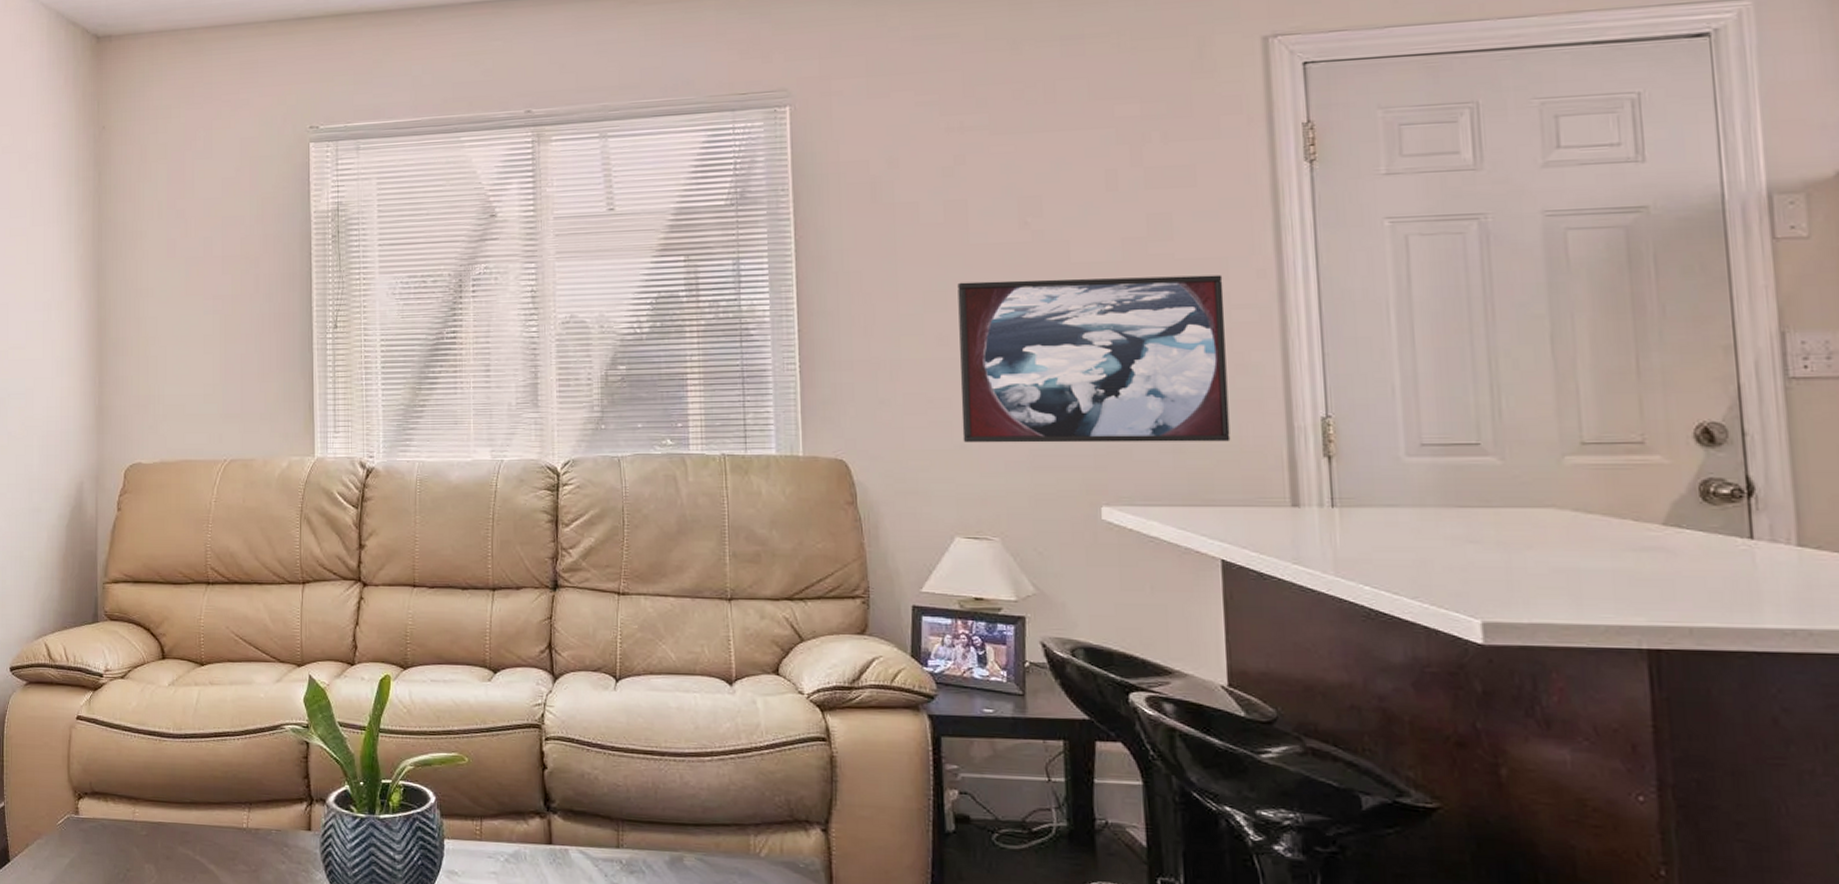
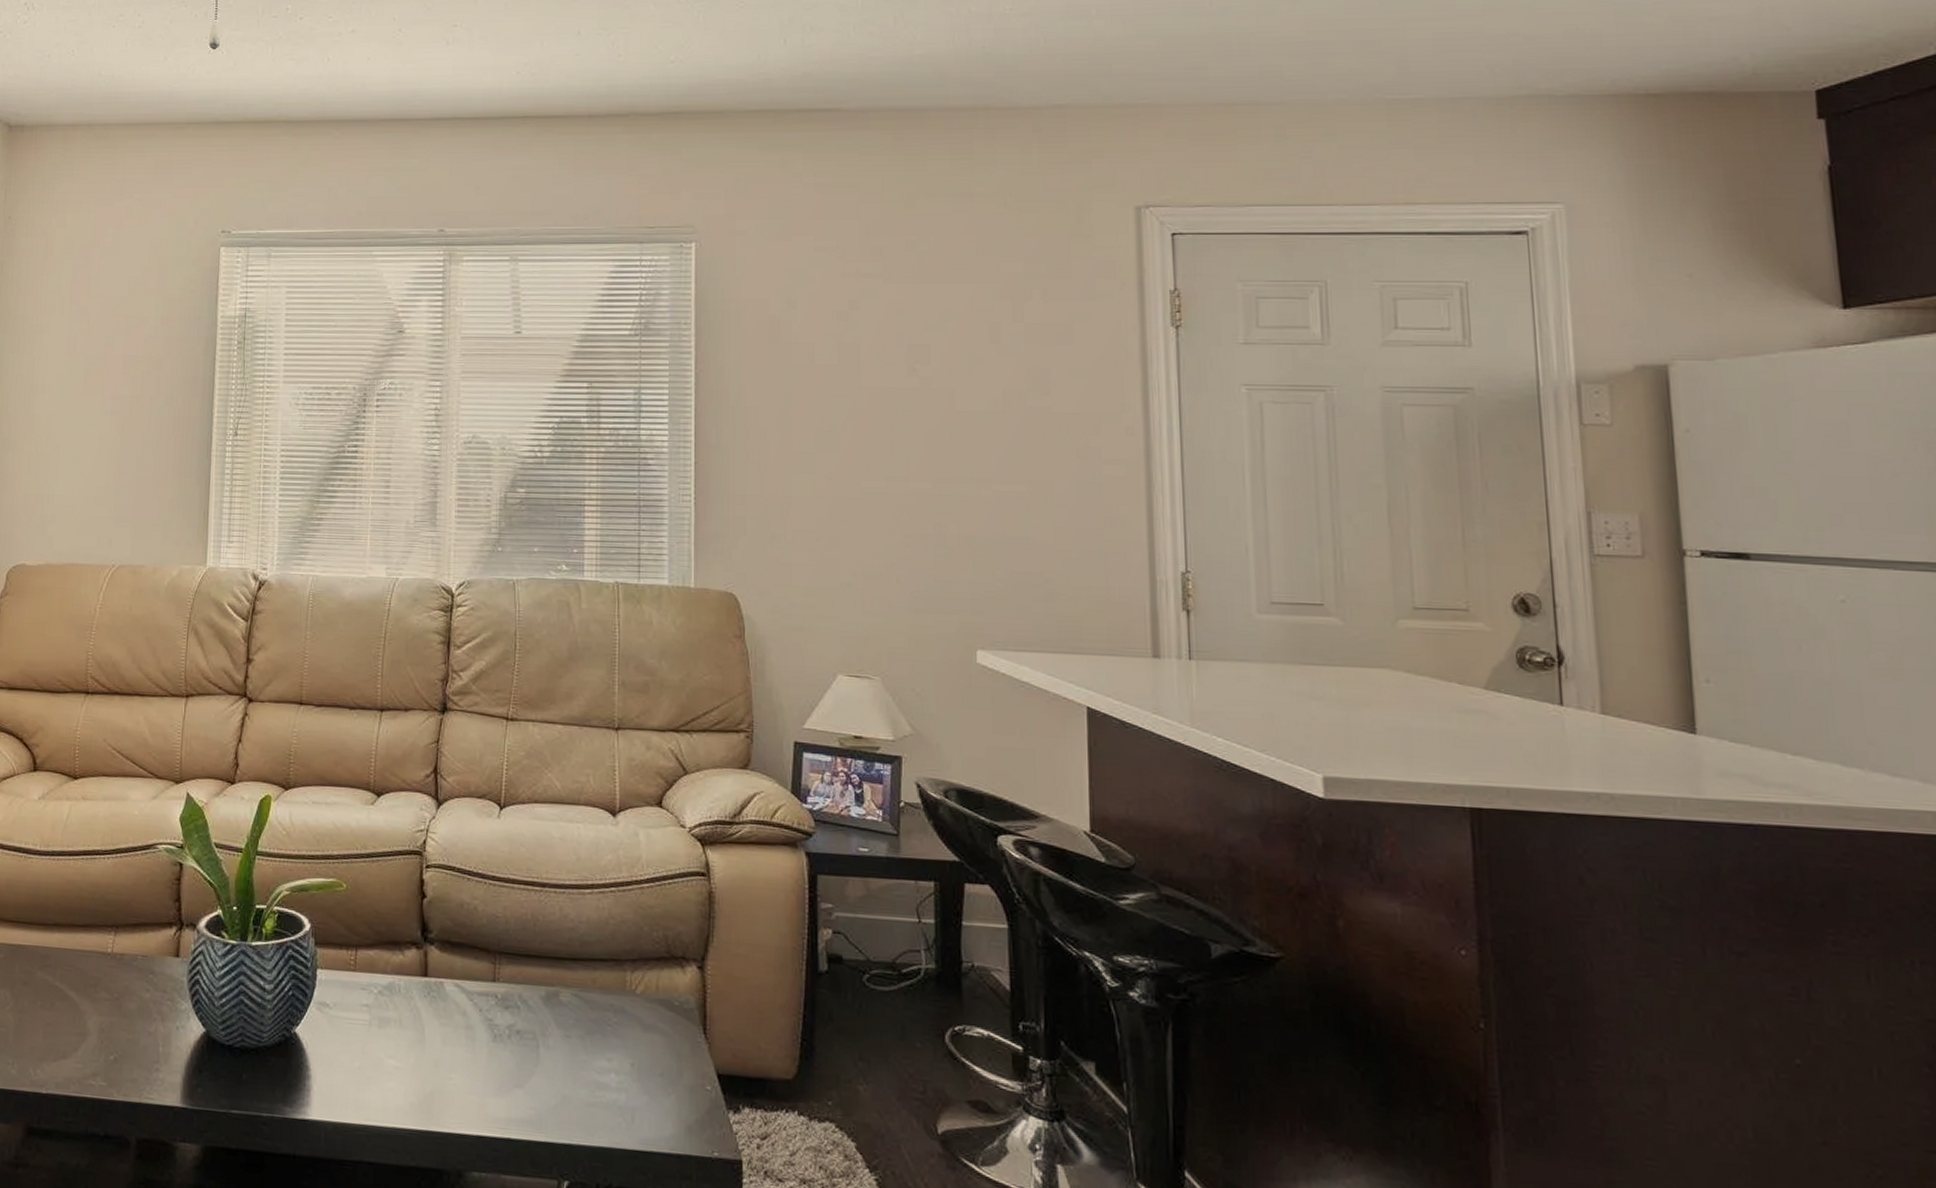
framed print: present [957,275,1231,443] -> none [848,424,1098,592]

